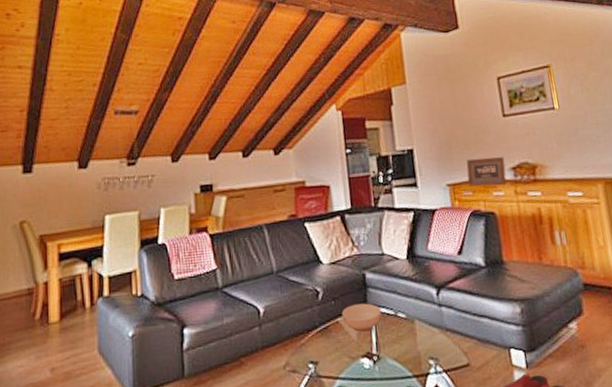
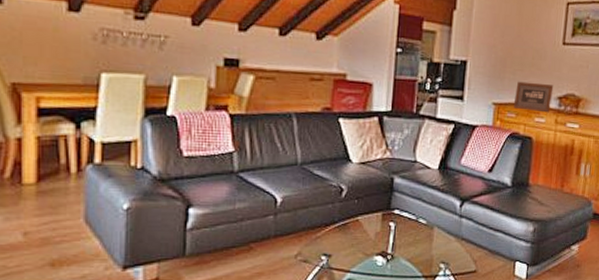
bowl: present [341,303,382,332] -> none [363,206,404,232]

